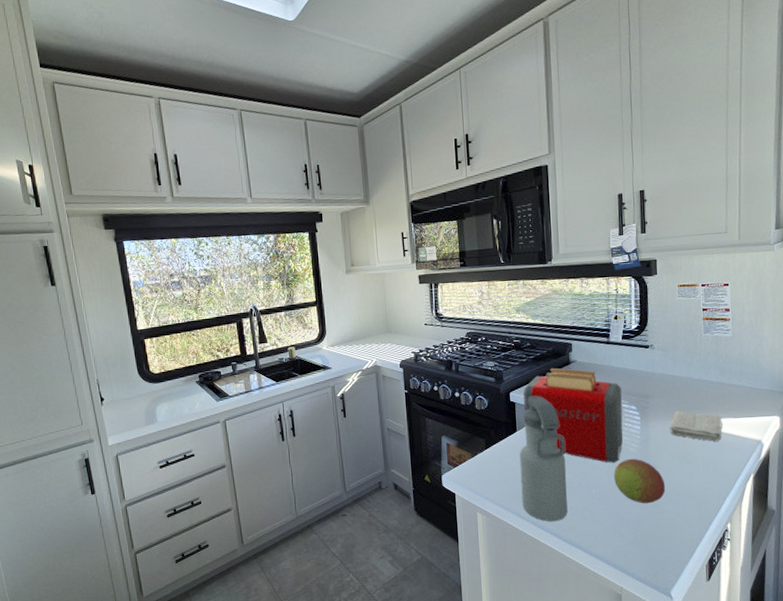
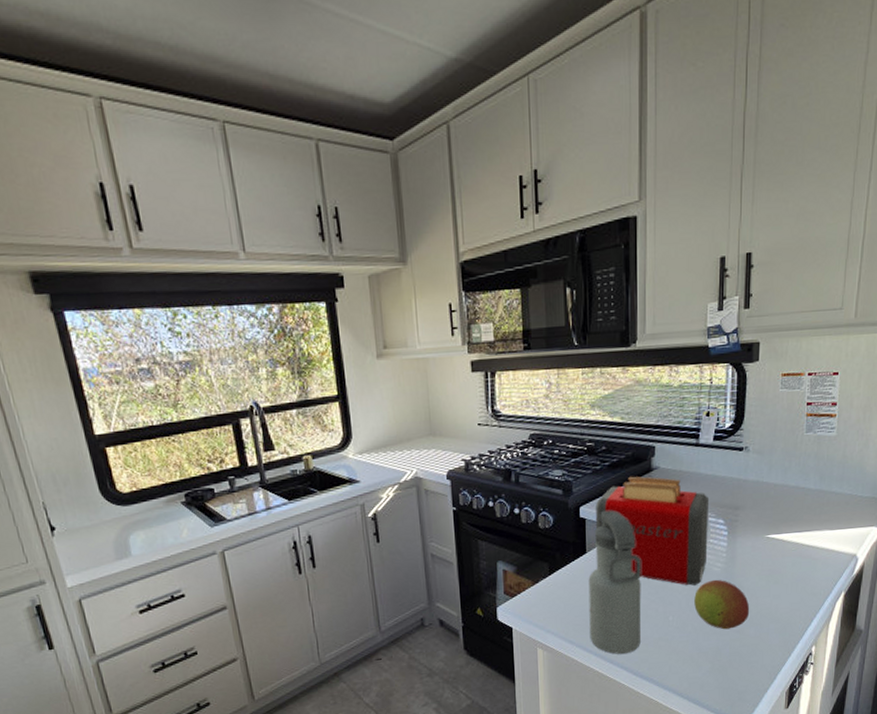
washcloth: present [670,410,722,442] -> none [759,523,817,557]

